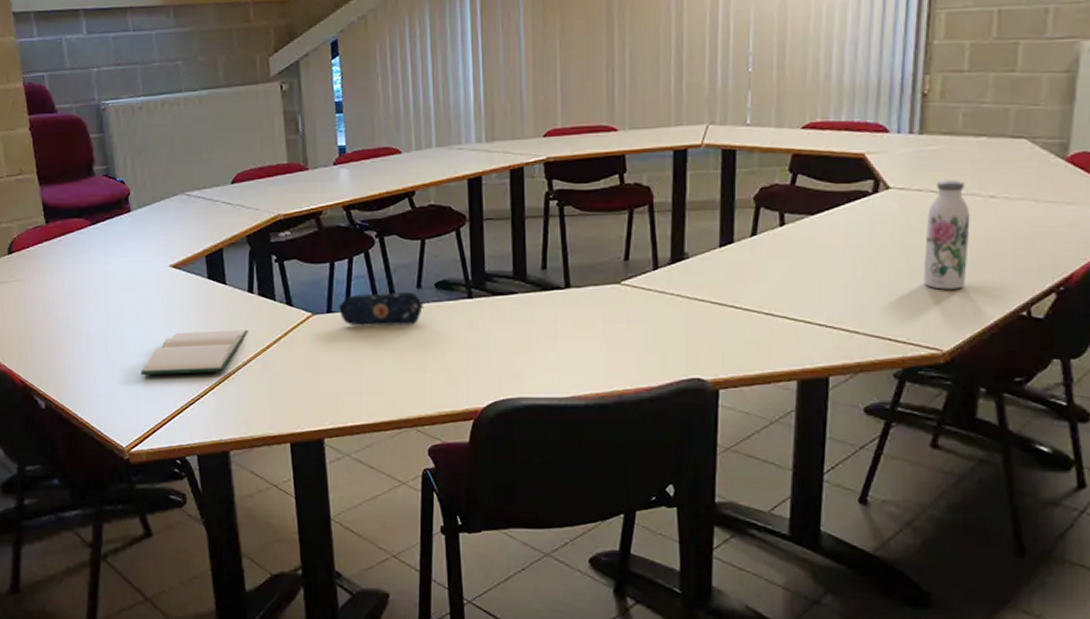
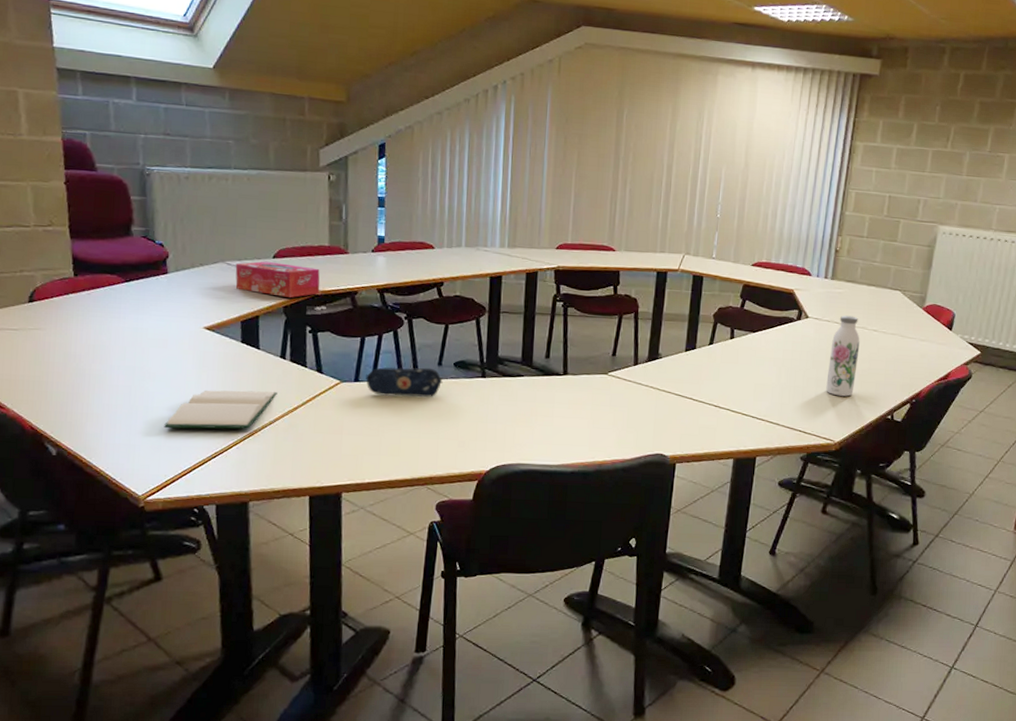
tissue box: none [195,187,282,225] -> present [235,261,320,298]

